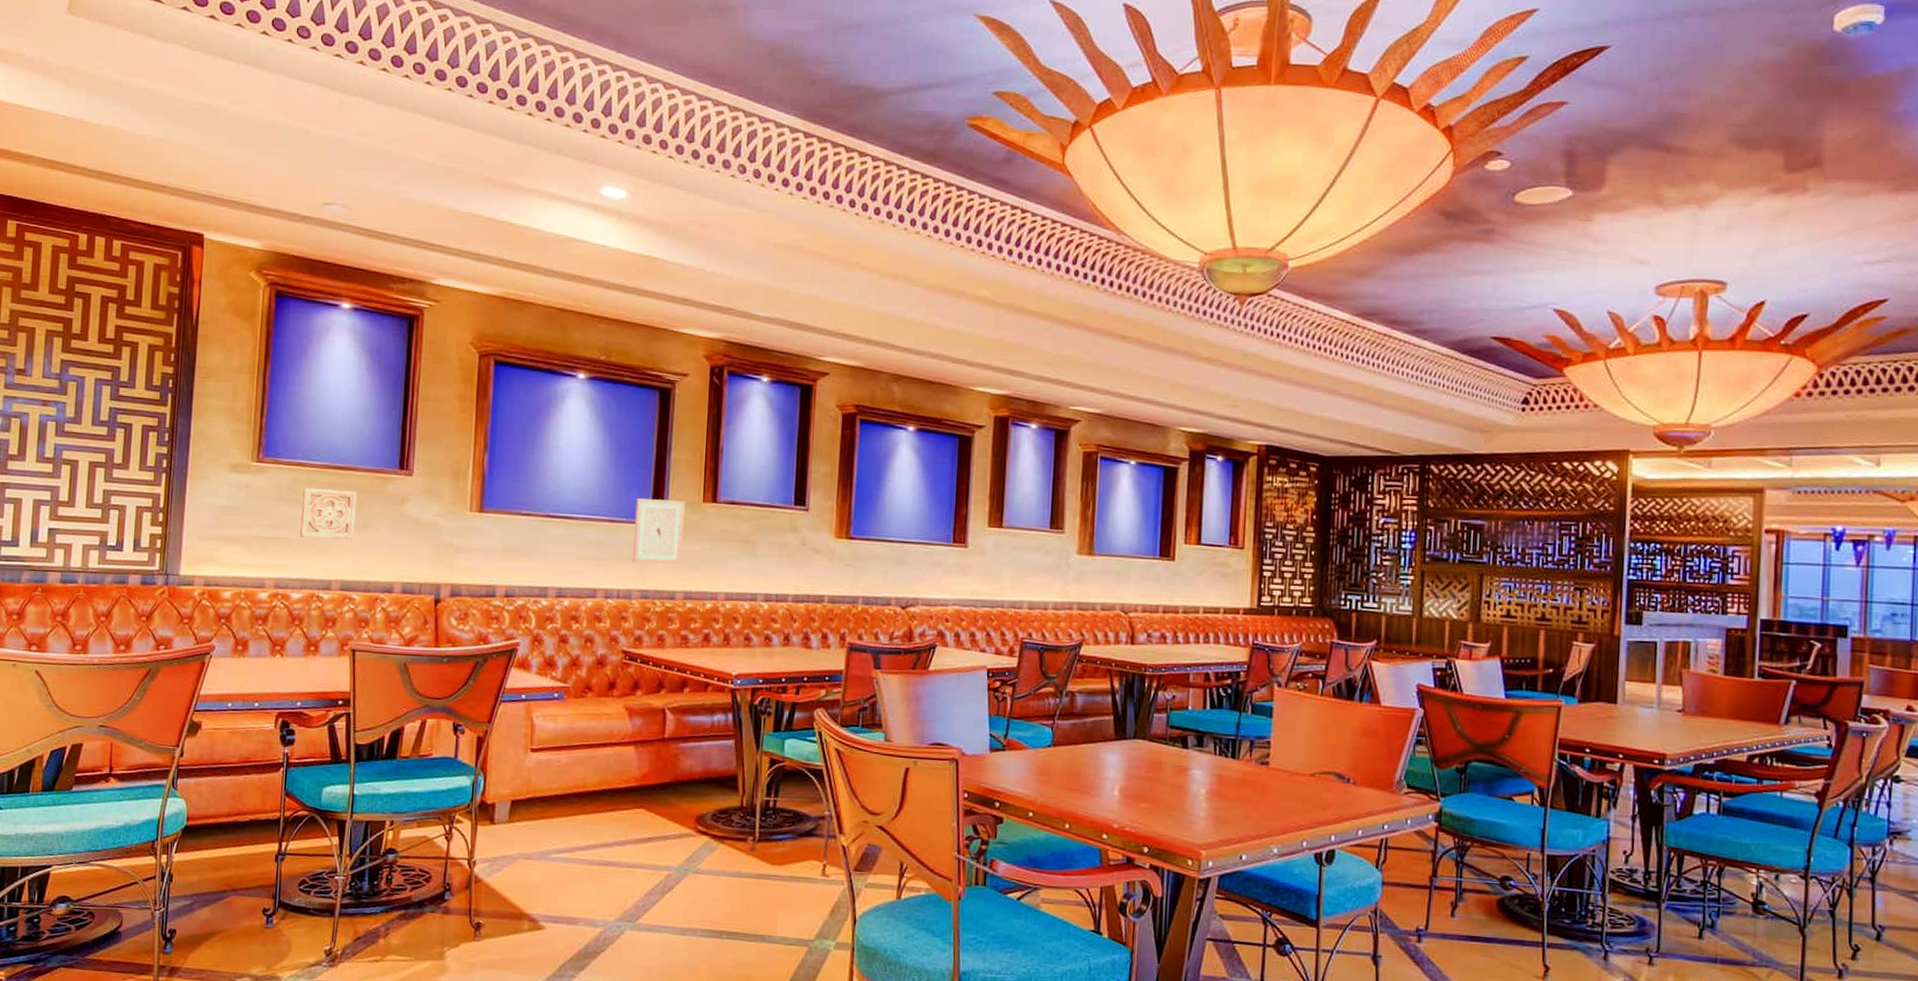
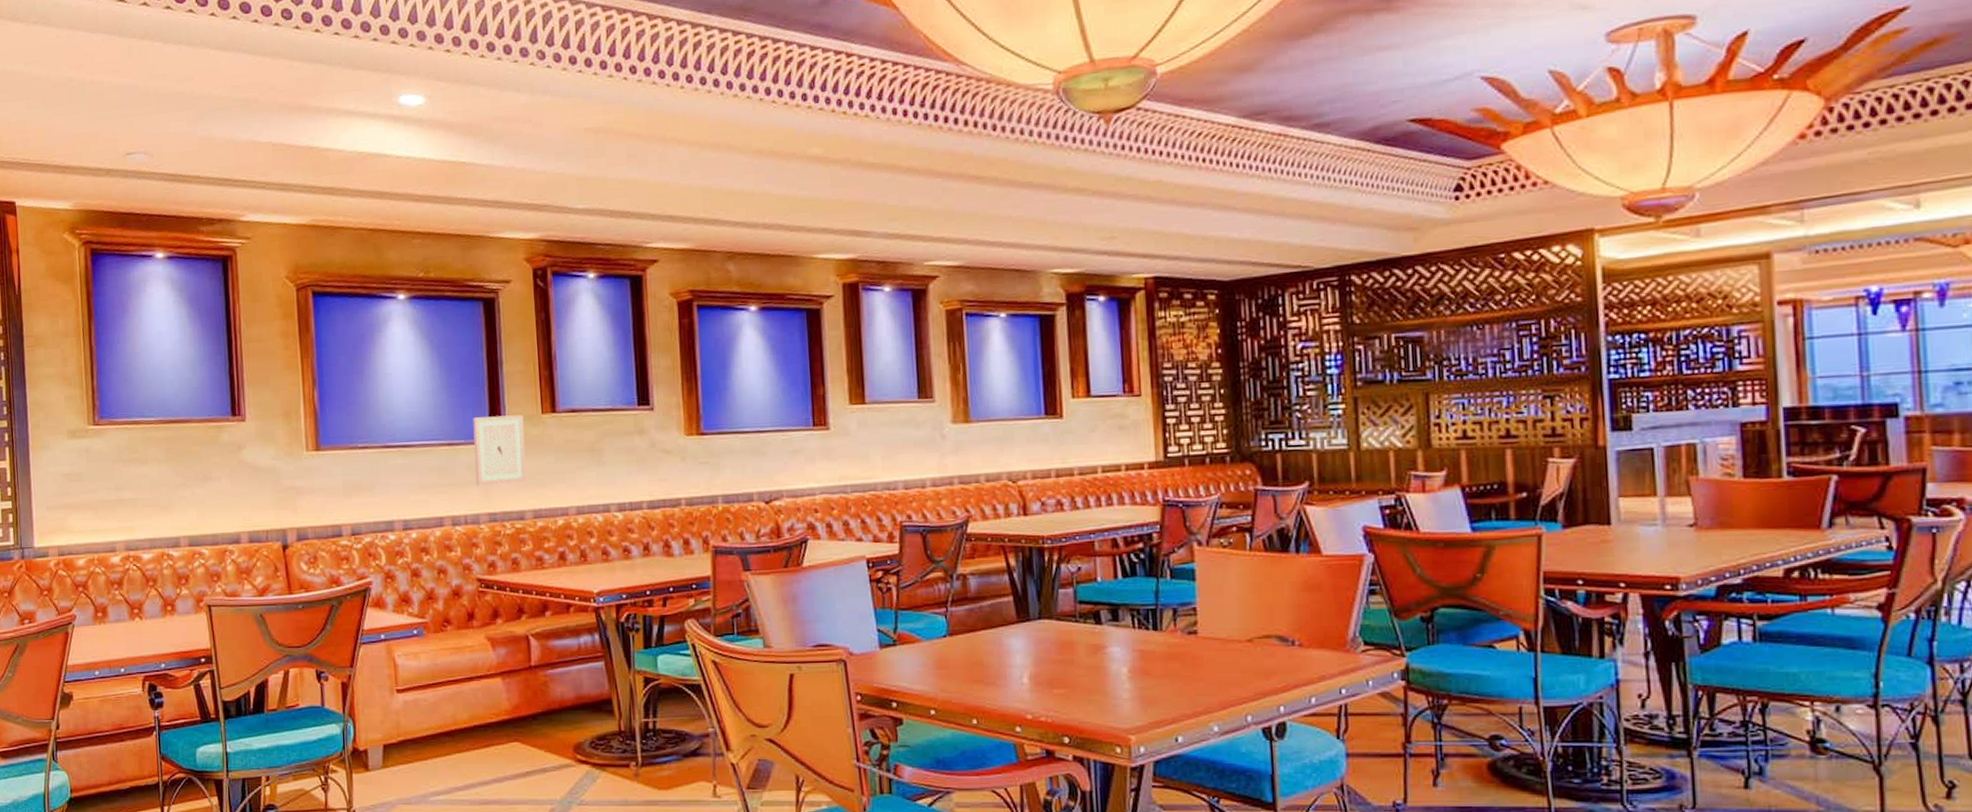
wall ornament: present [300,487,358,540] -> none [141,443,196,496]

